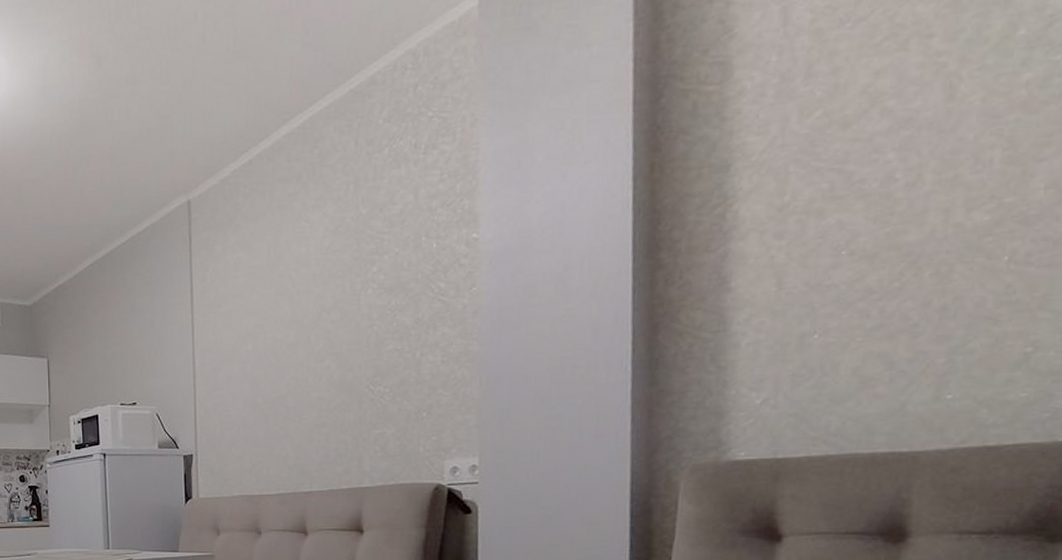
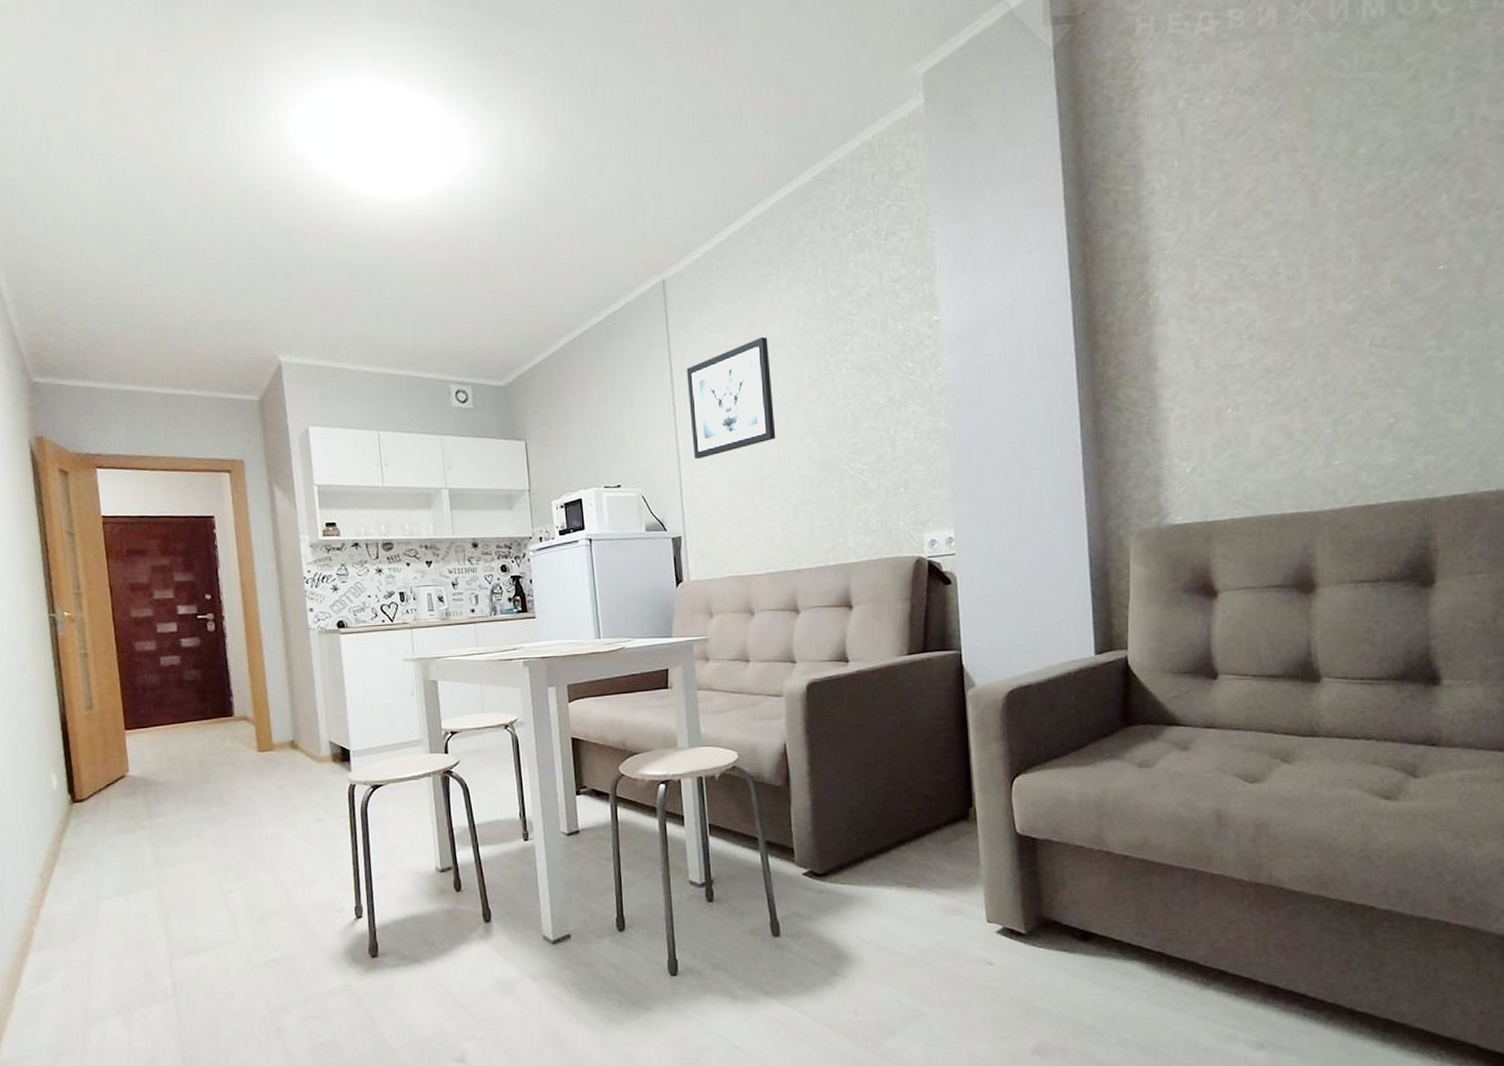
wall art: none [207,256,295,379] -> present [686,336,776,460]

